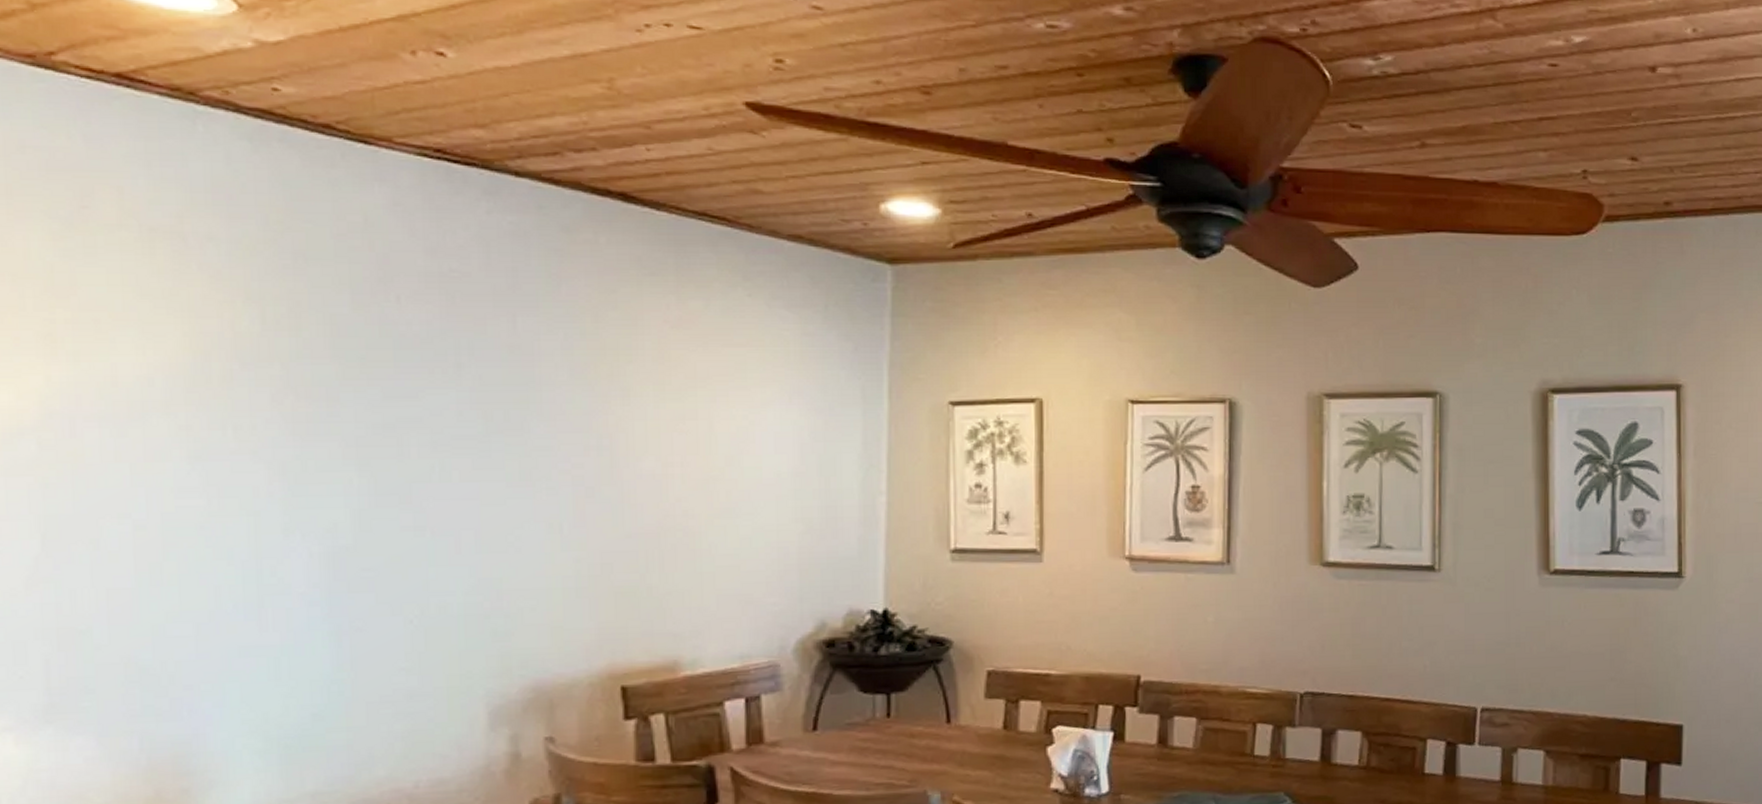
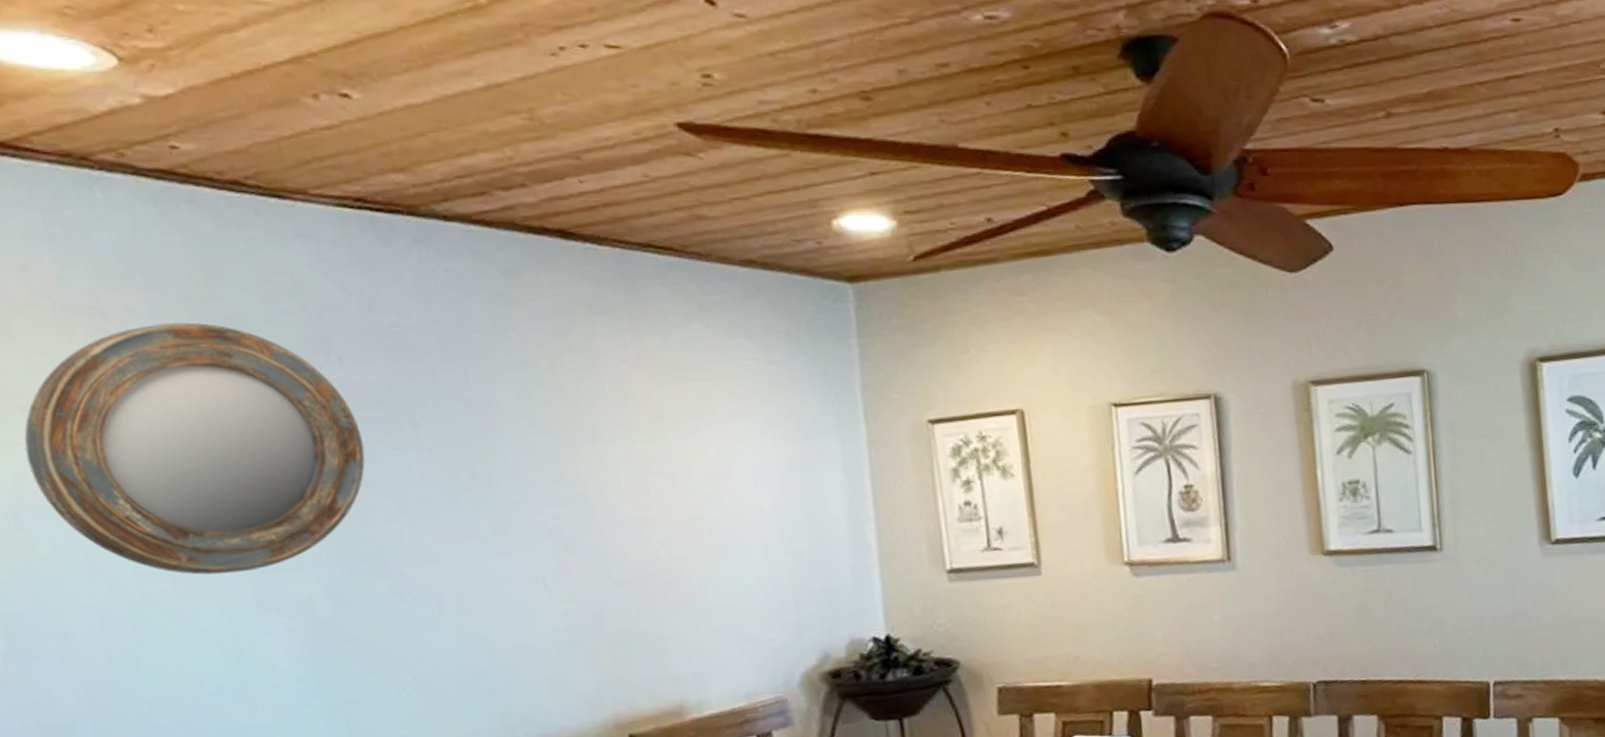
home mirror: none [91,252,408,495] -> present [24,322,365,575]

